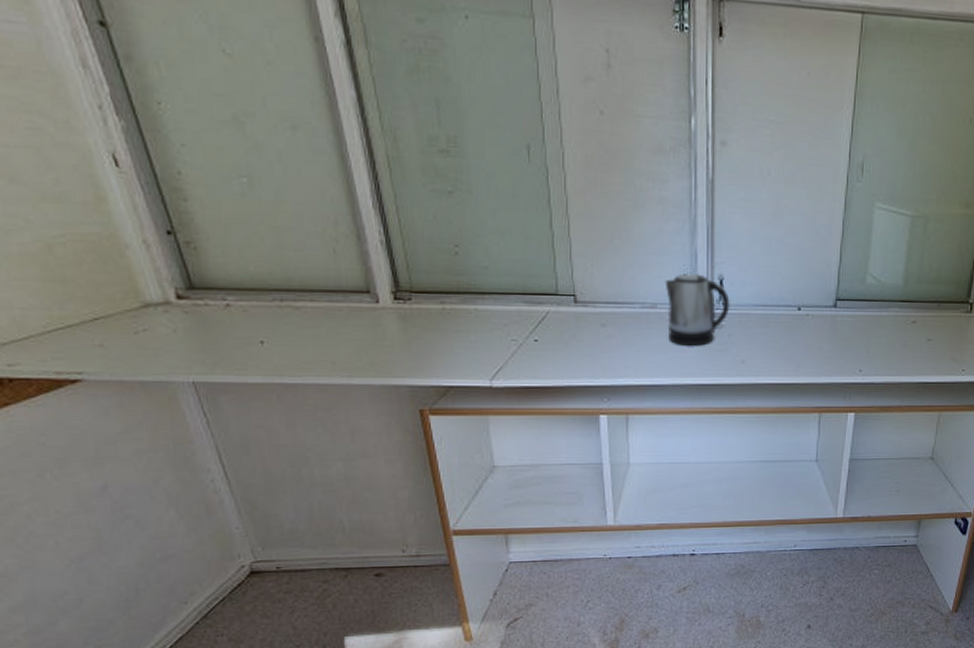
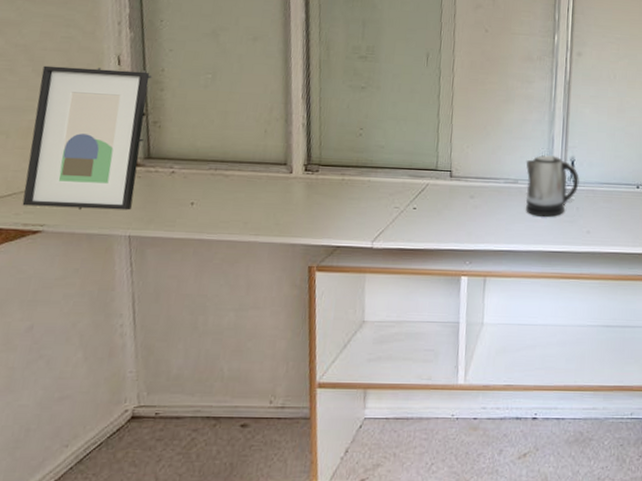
picture frame: none [13,169,186,353] -> present [22,65,153,210]

